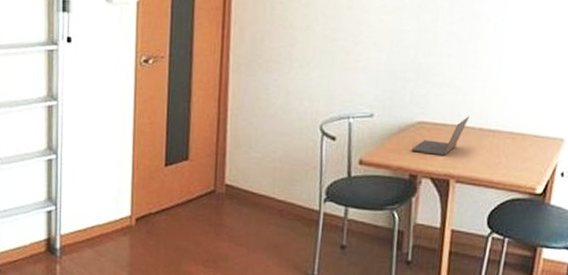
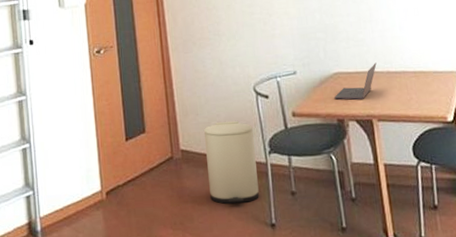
pedal bin: none [250,160,312,250] -> present [204,121,259,204]

